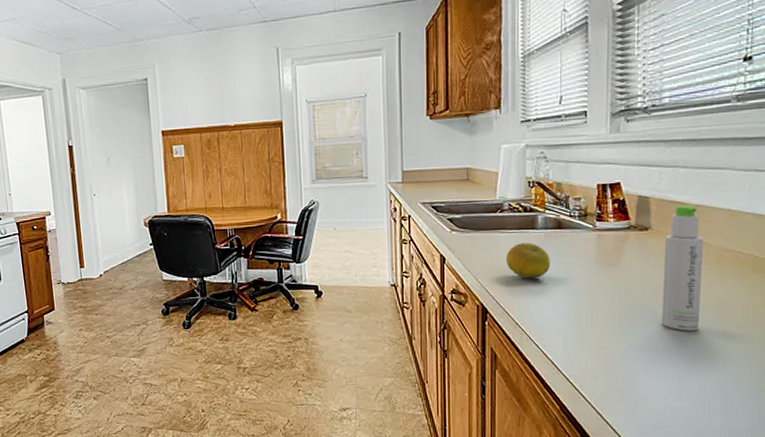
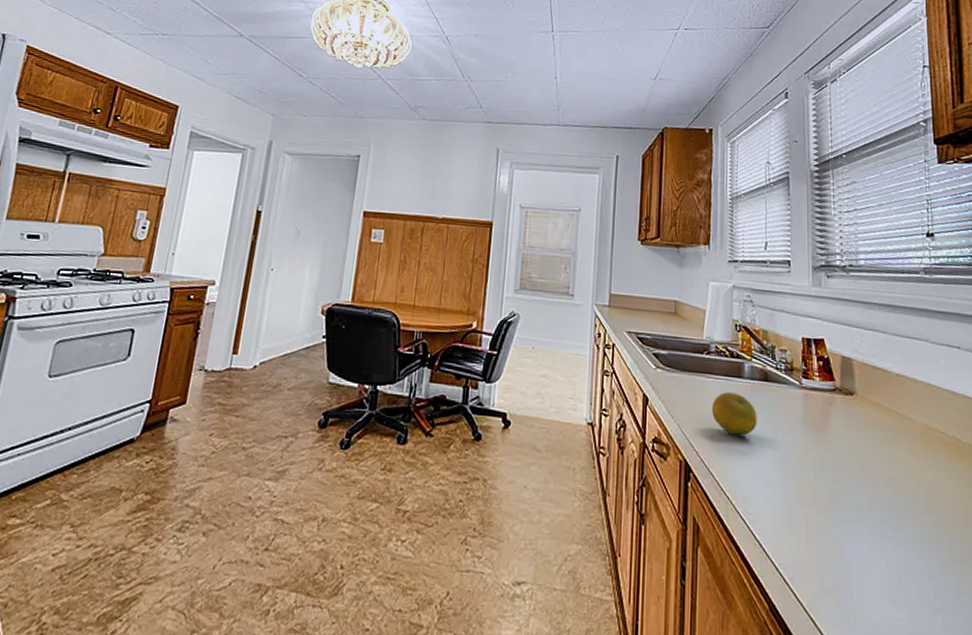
bottle: present [661,205,703,331] -> none [869,372,911,521]

